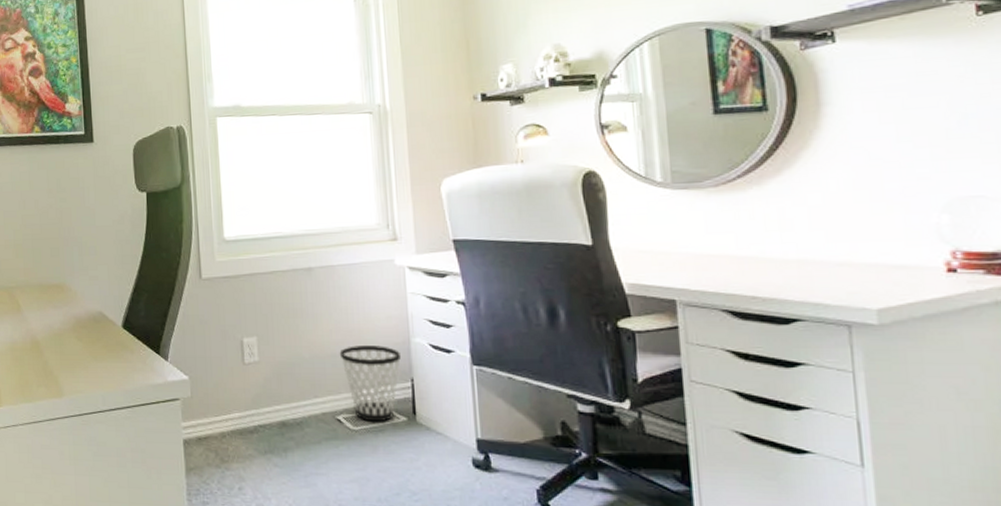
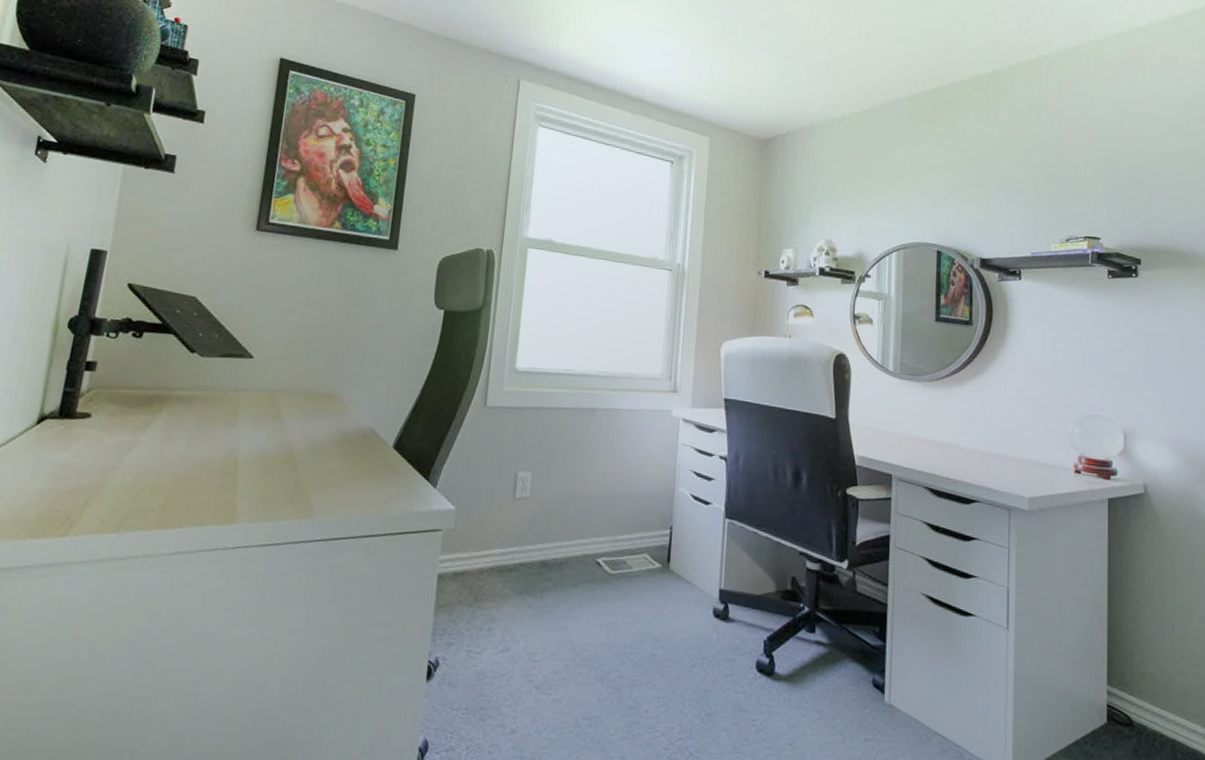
wastebasket: present [339,346,401,422] -> none [608,489,664,568]

